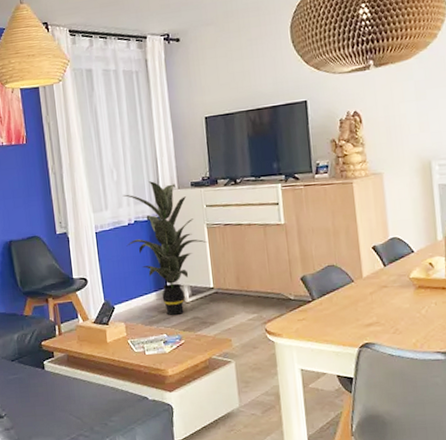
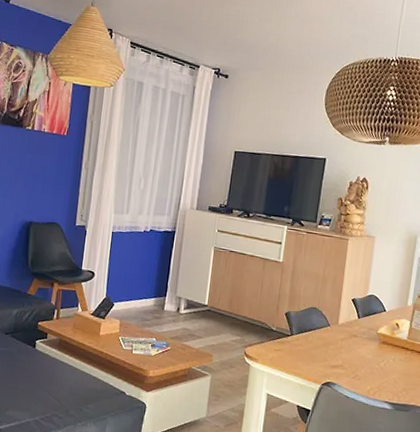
indoor plant: present [122,181,207,315] -> none [138,197,211,323]

